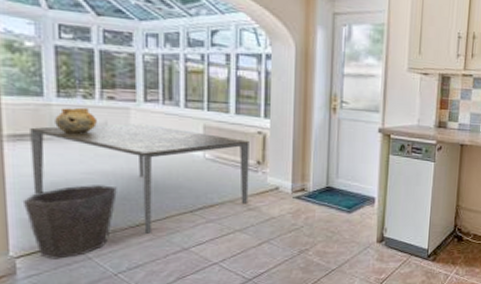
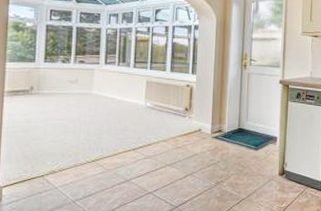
waste bin: present [22,185,117,259] -> none [12,129,80,188]
dining table: present [30,123,249,234] -> none [21,80,180,168]
ceramic pot: present [55,107,97,134] -> none [41,69,70,89]

